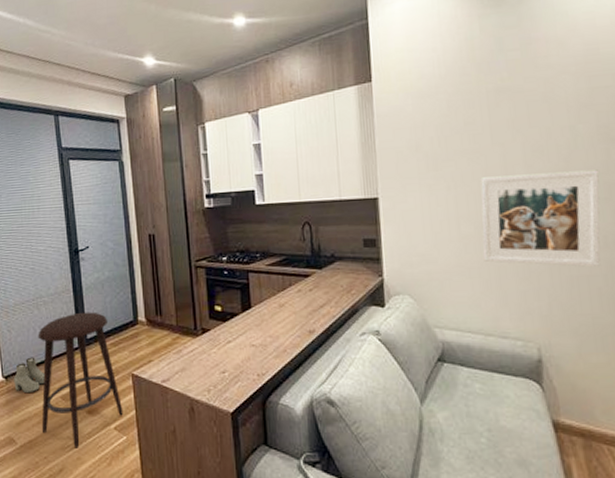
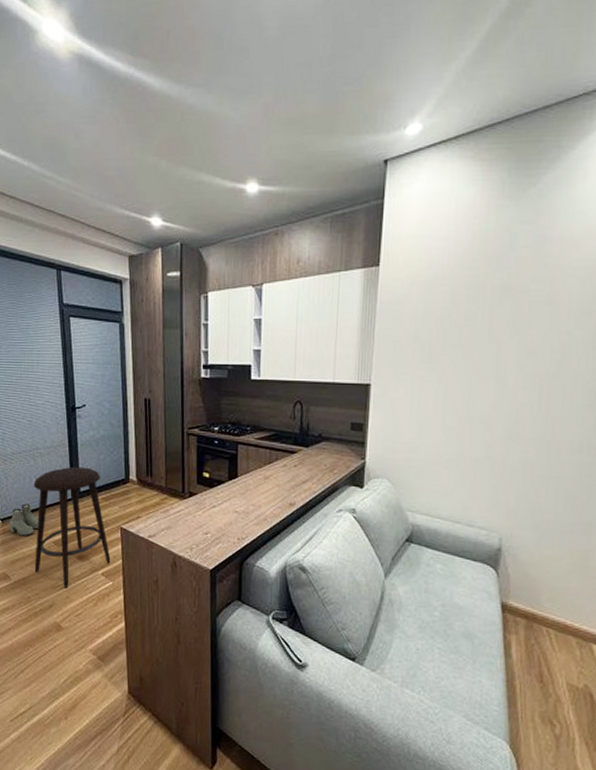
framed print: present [480,169,601,267] -> none [462,374,586,469]

